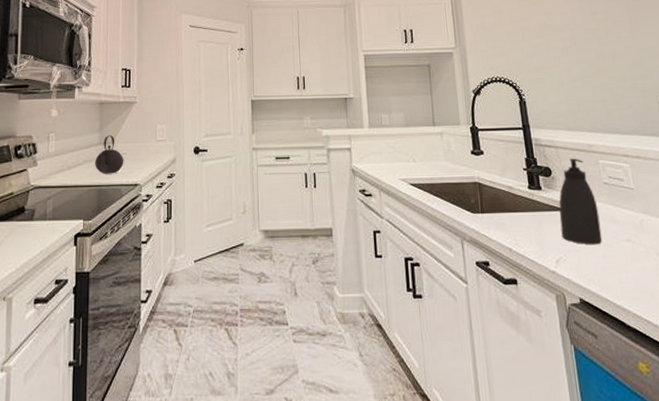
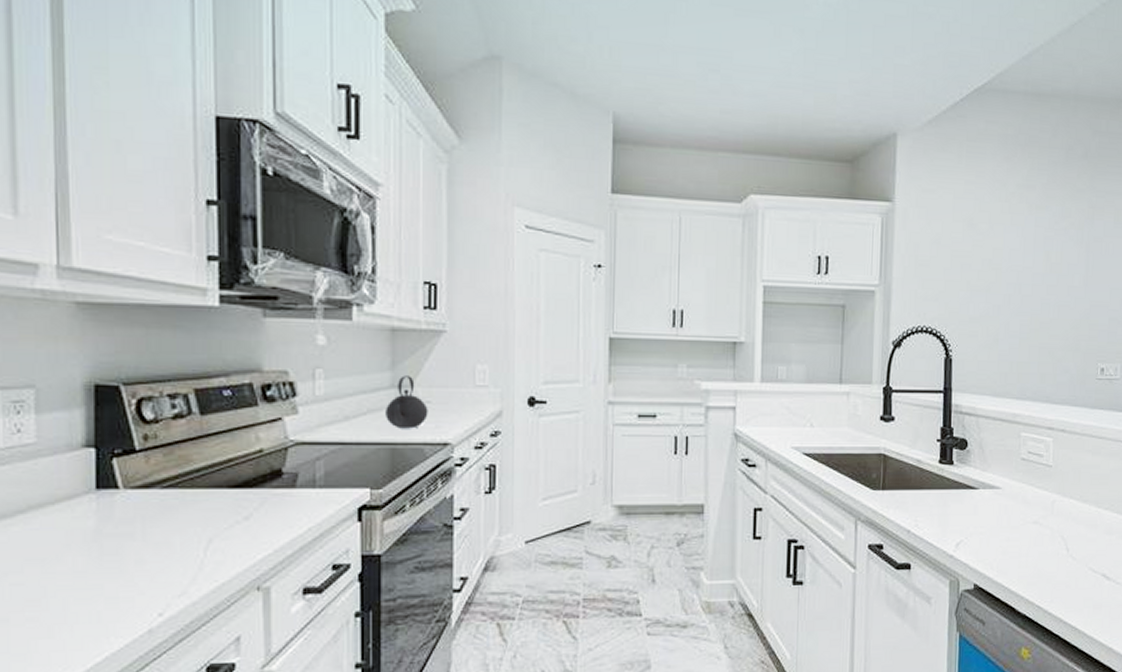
soap dispenser: present [559,158,603,244] -> none [967,429,1011,526]

